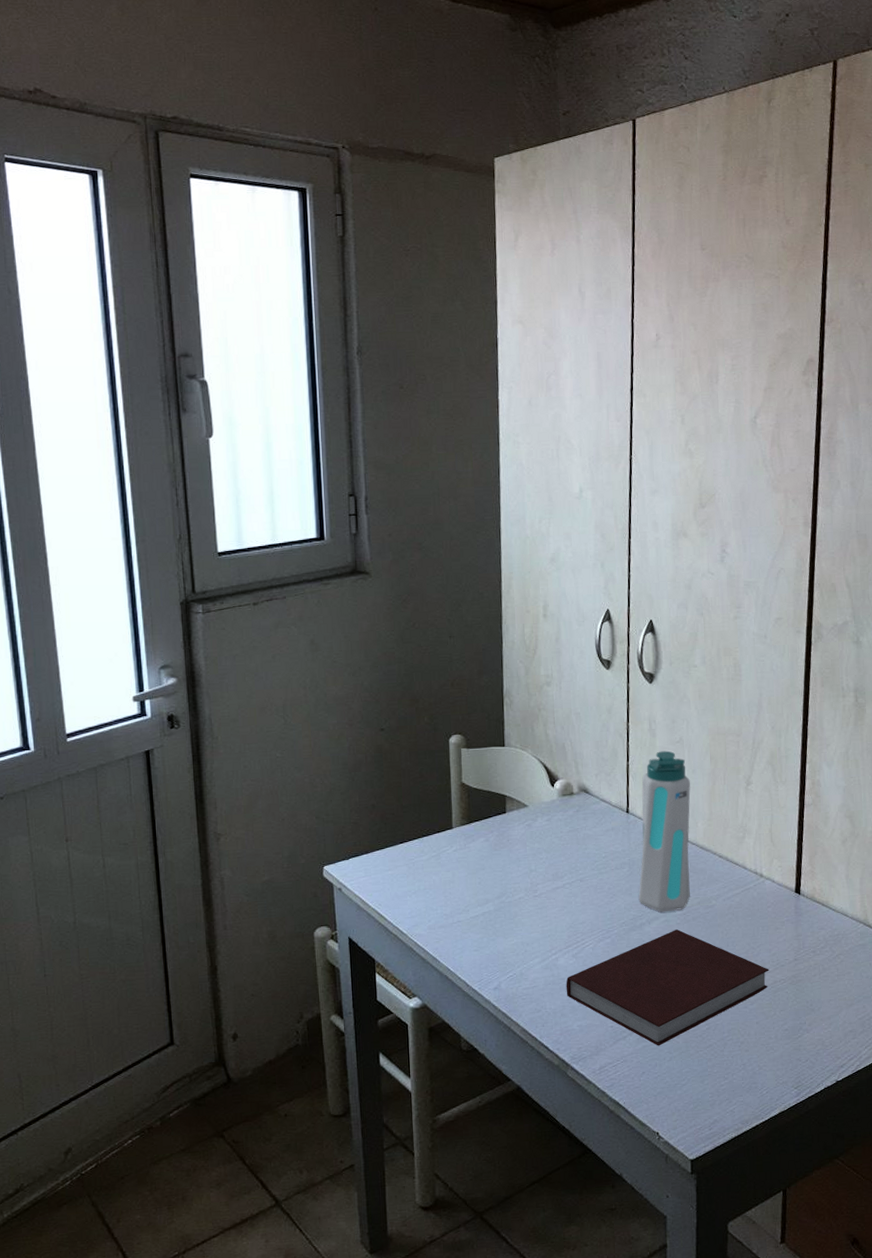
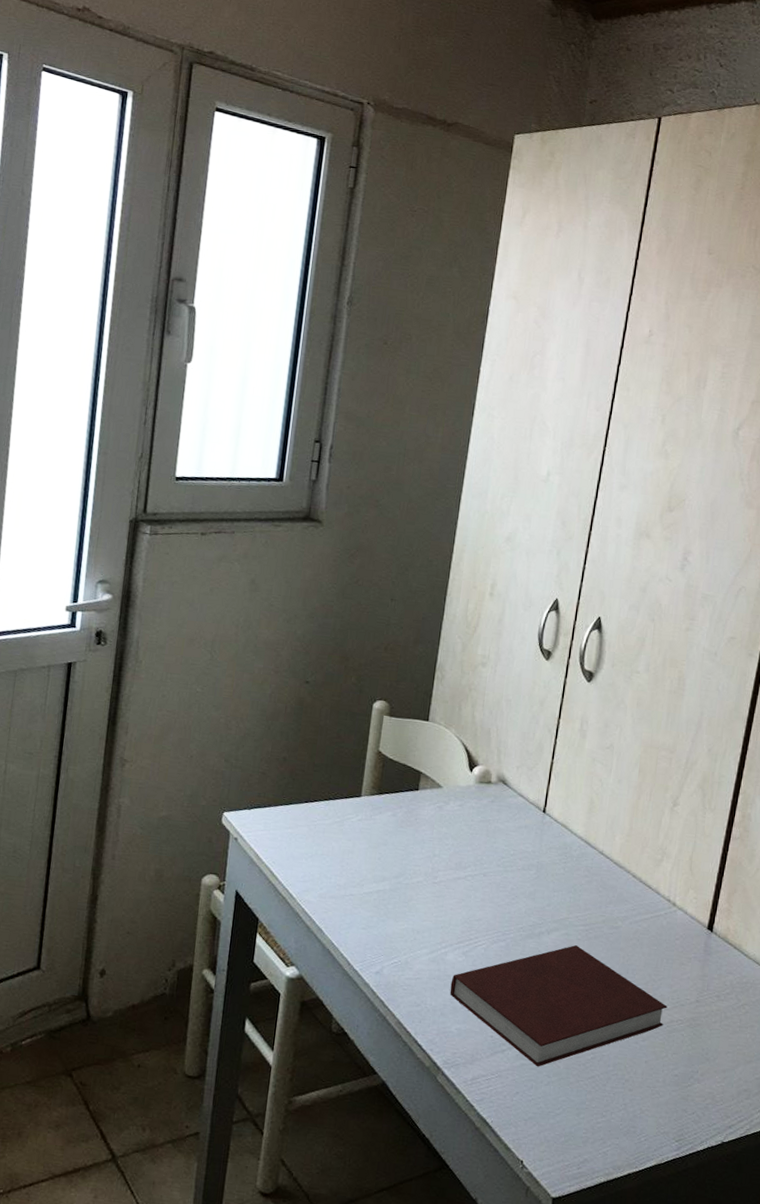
water bottle: present [638,751,691,913] -> none [541,754,614,926]

